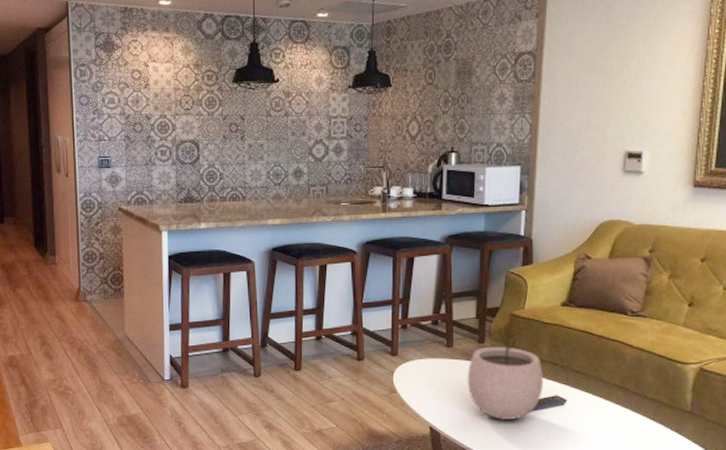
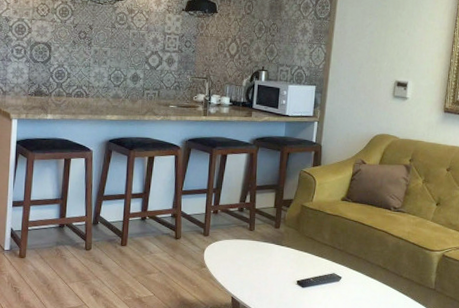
plant pot: present [467,331,543,421] -> none [264,219,324,293]

